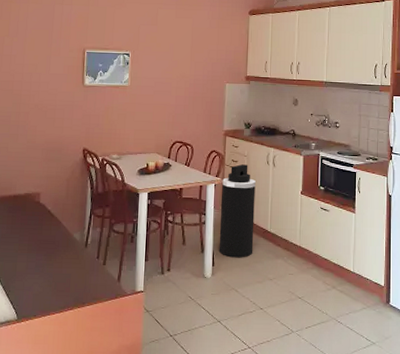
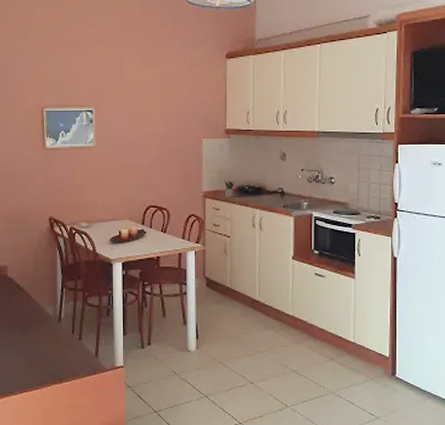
trash can: present [219,164,256,258] -> none [202,229,241,330]

